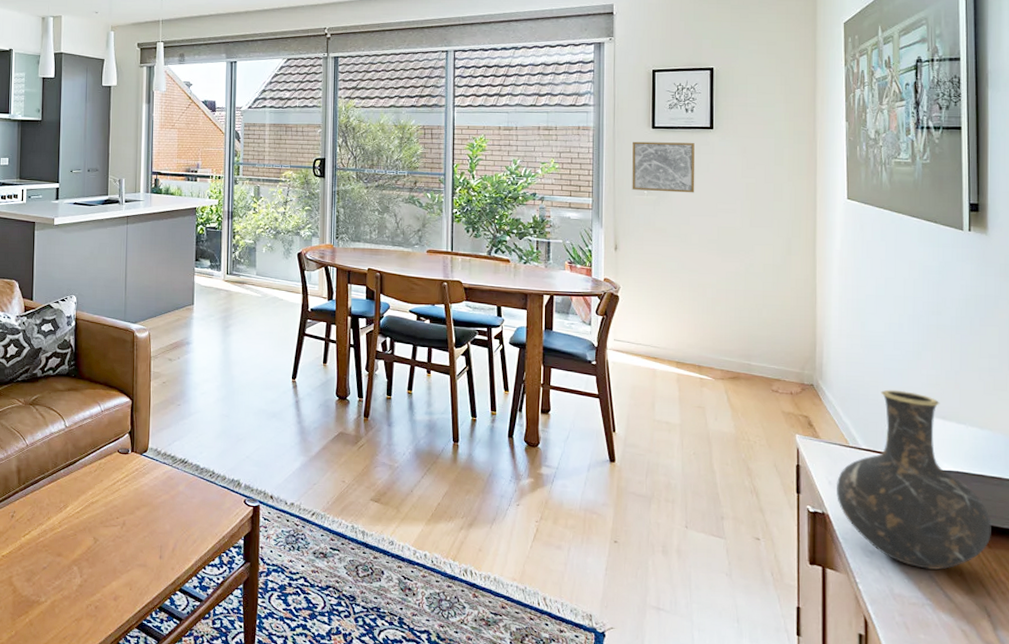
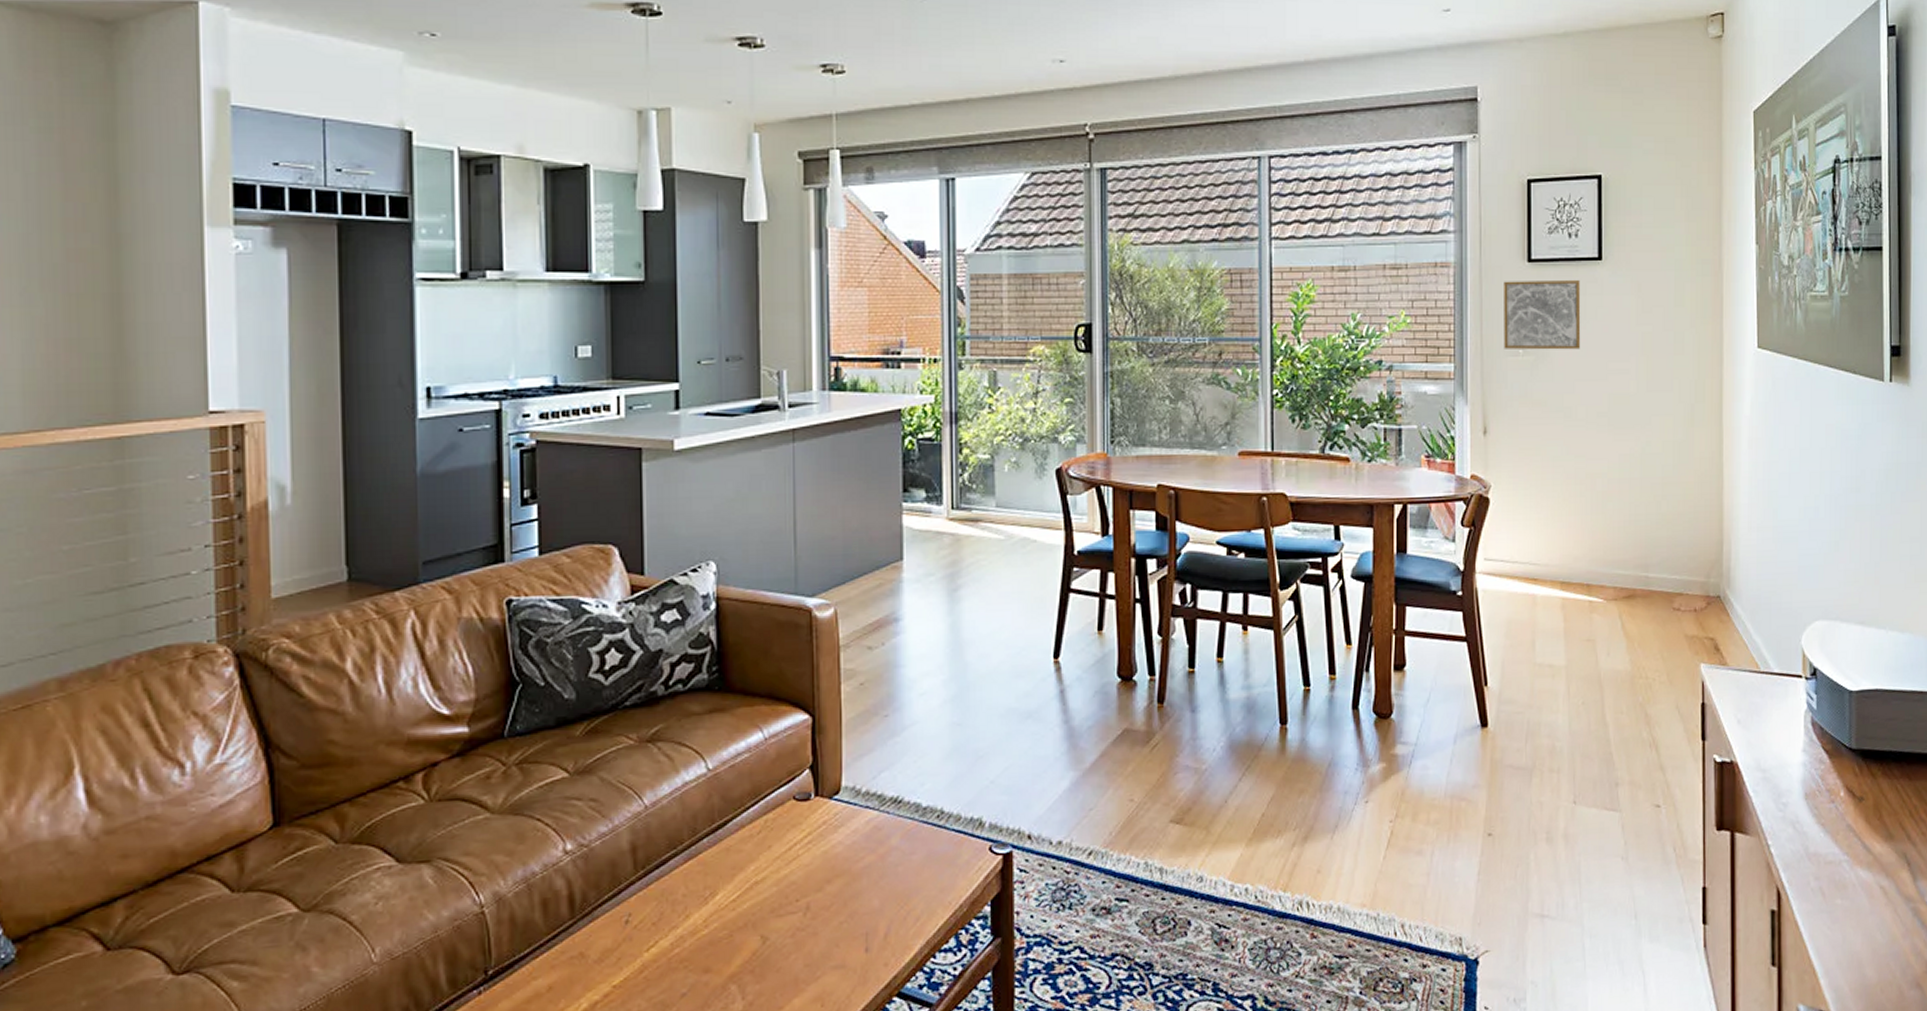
vase: present [836,389,991,570] -> none [1745,592,1912,817]

